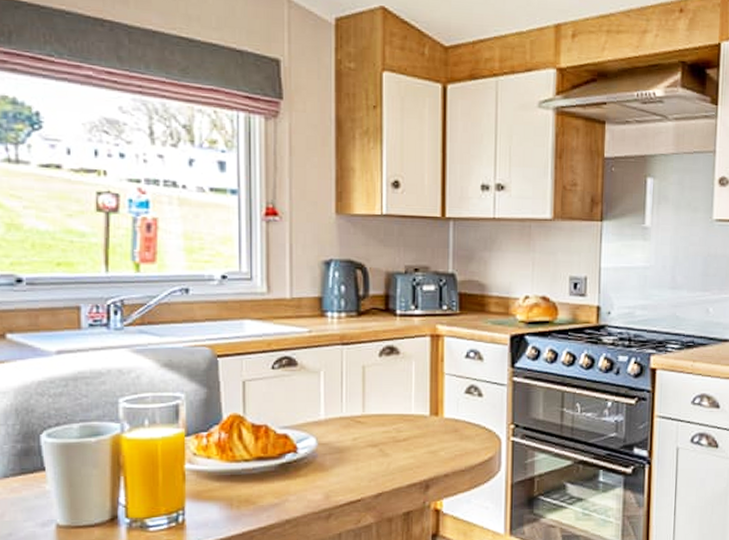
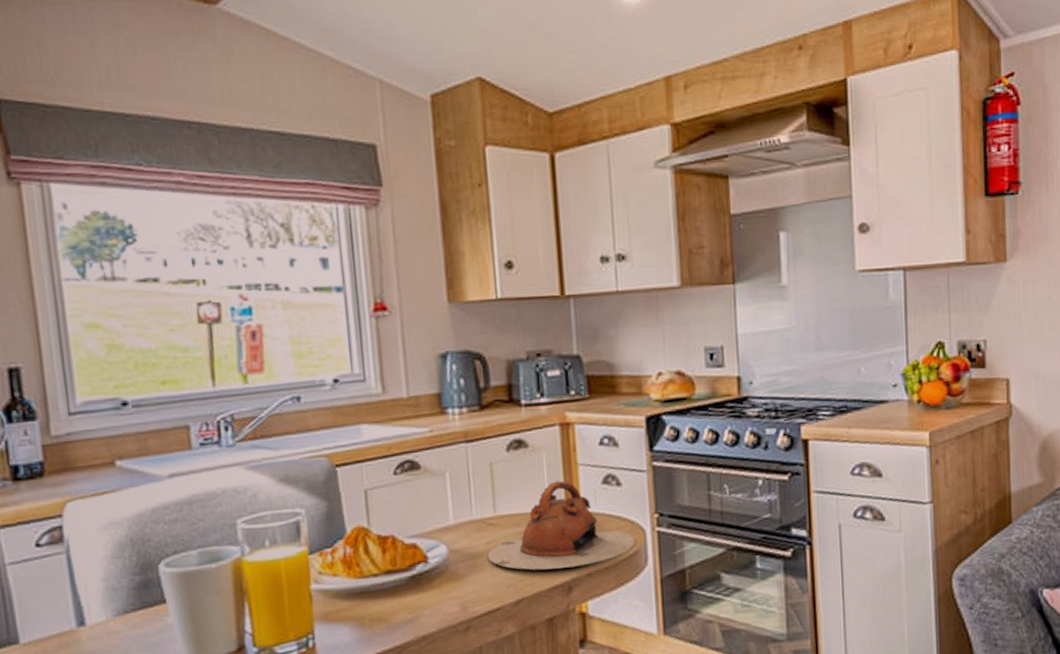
teapot: none [353,387,490,468] -> present [487,480,635,570]

